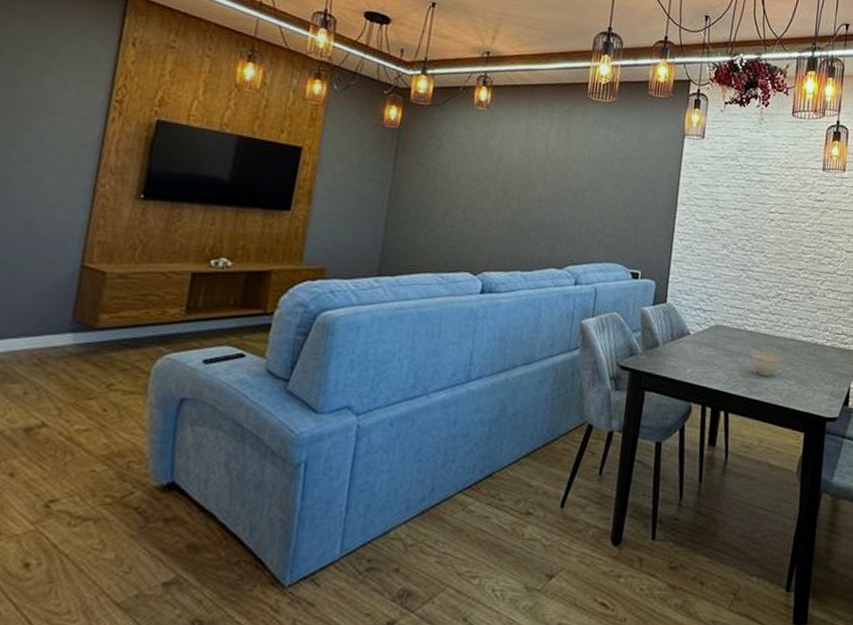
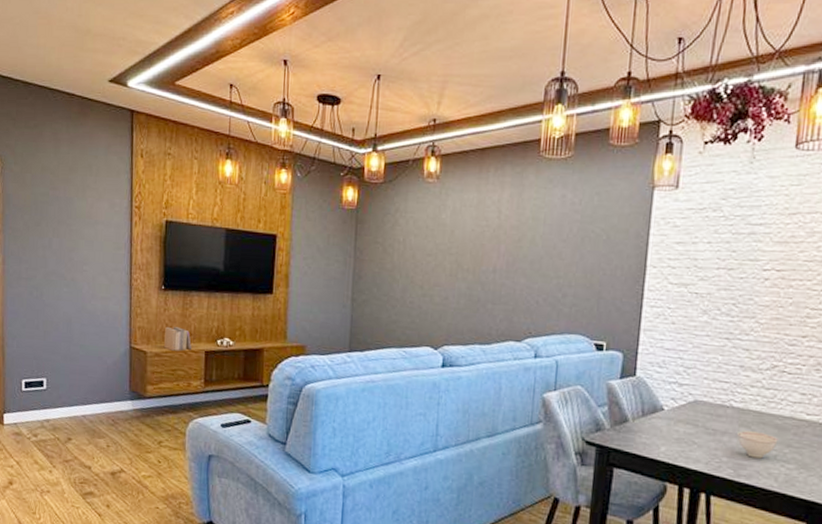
books: none [133,242,174,273] -> present [164,326,192,352]

